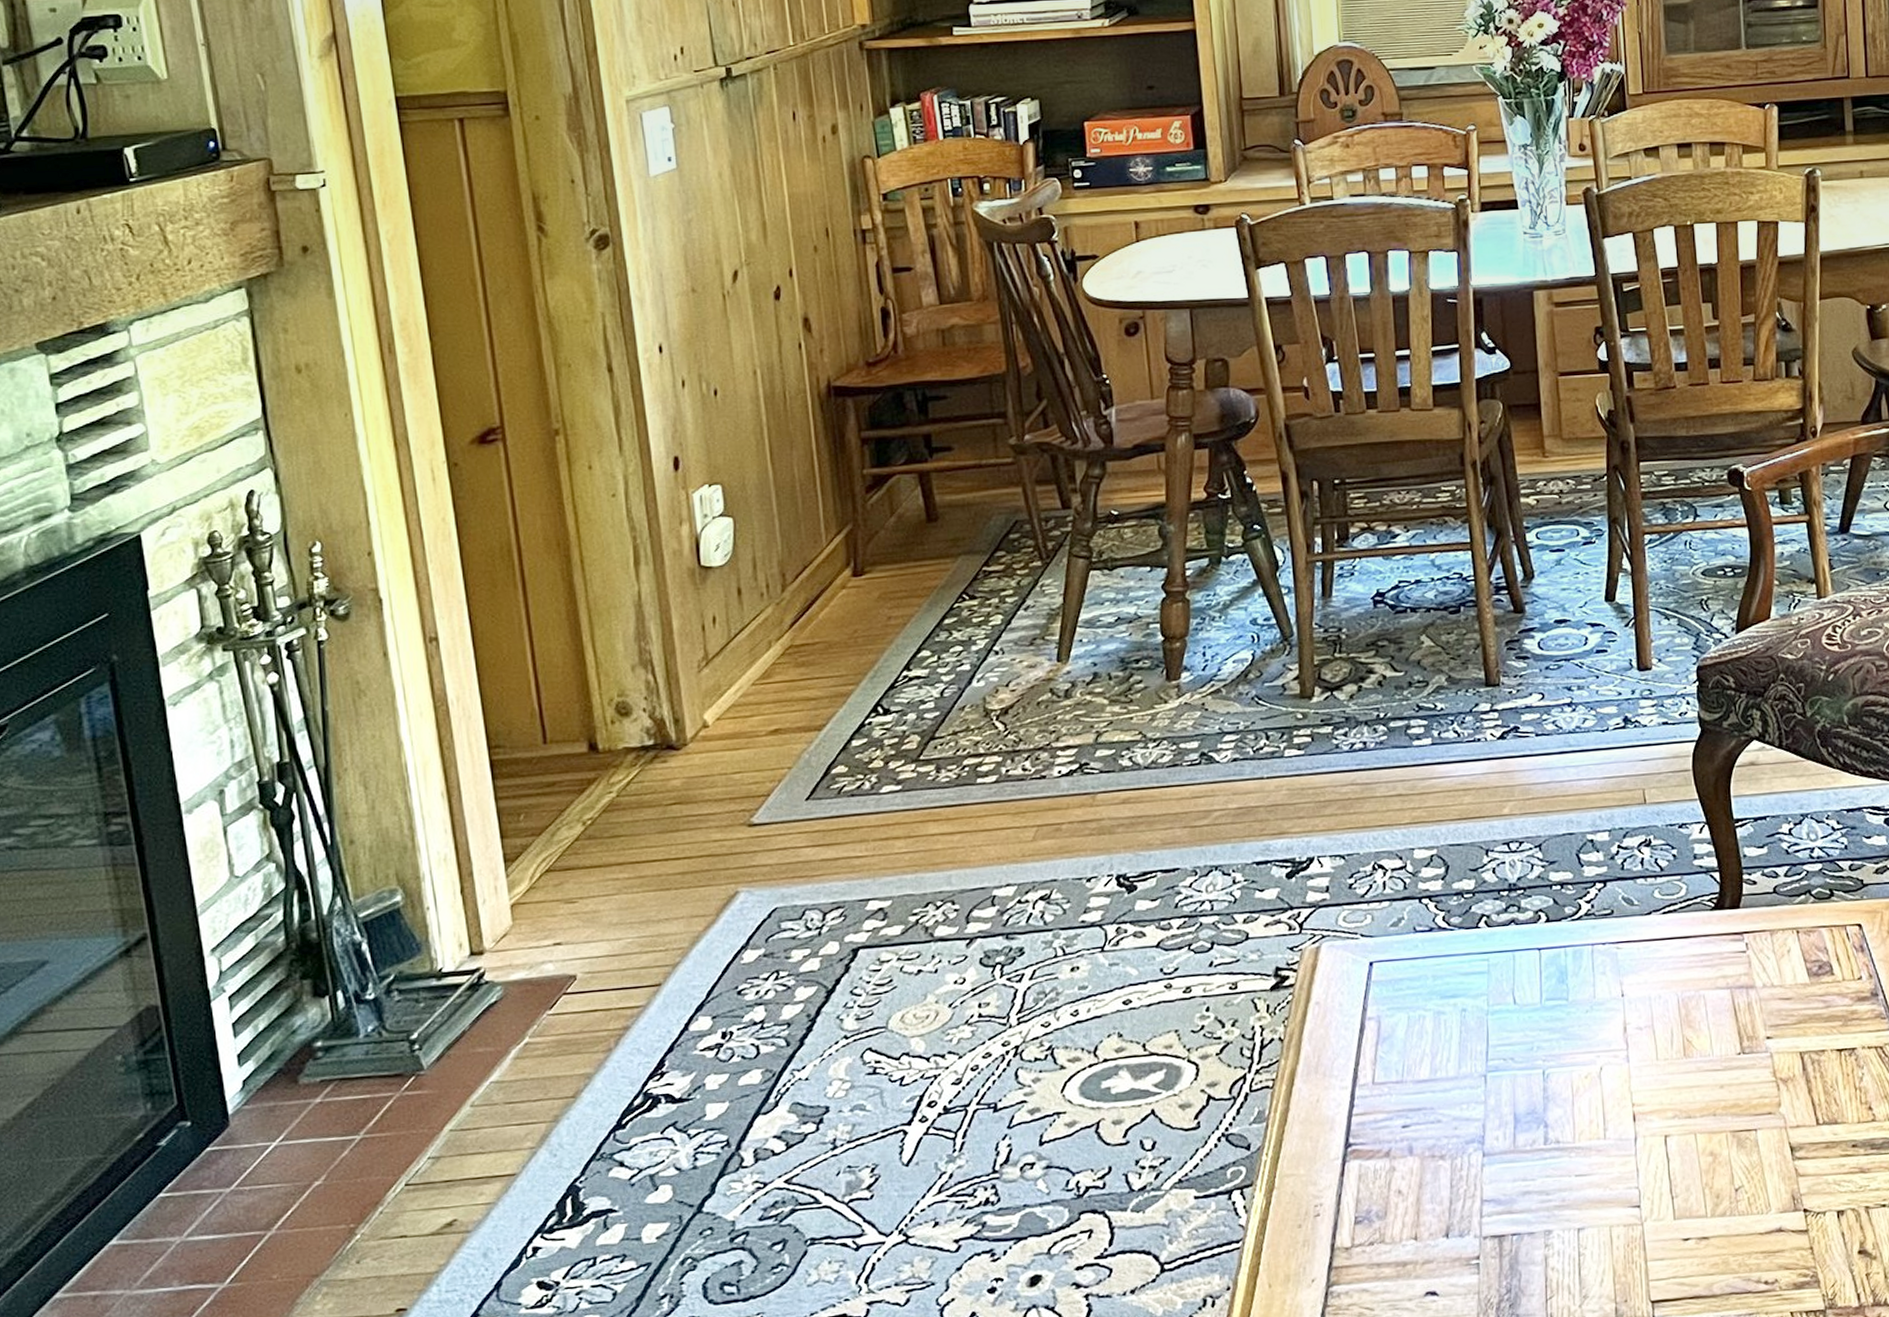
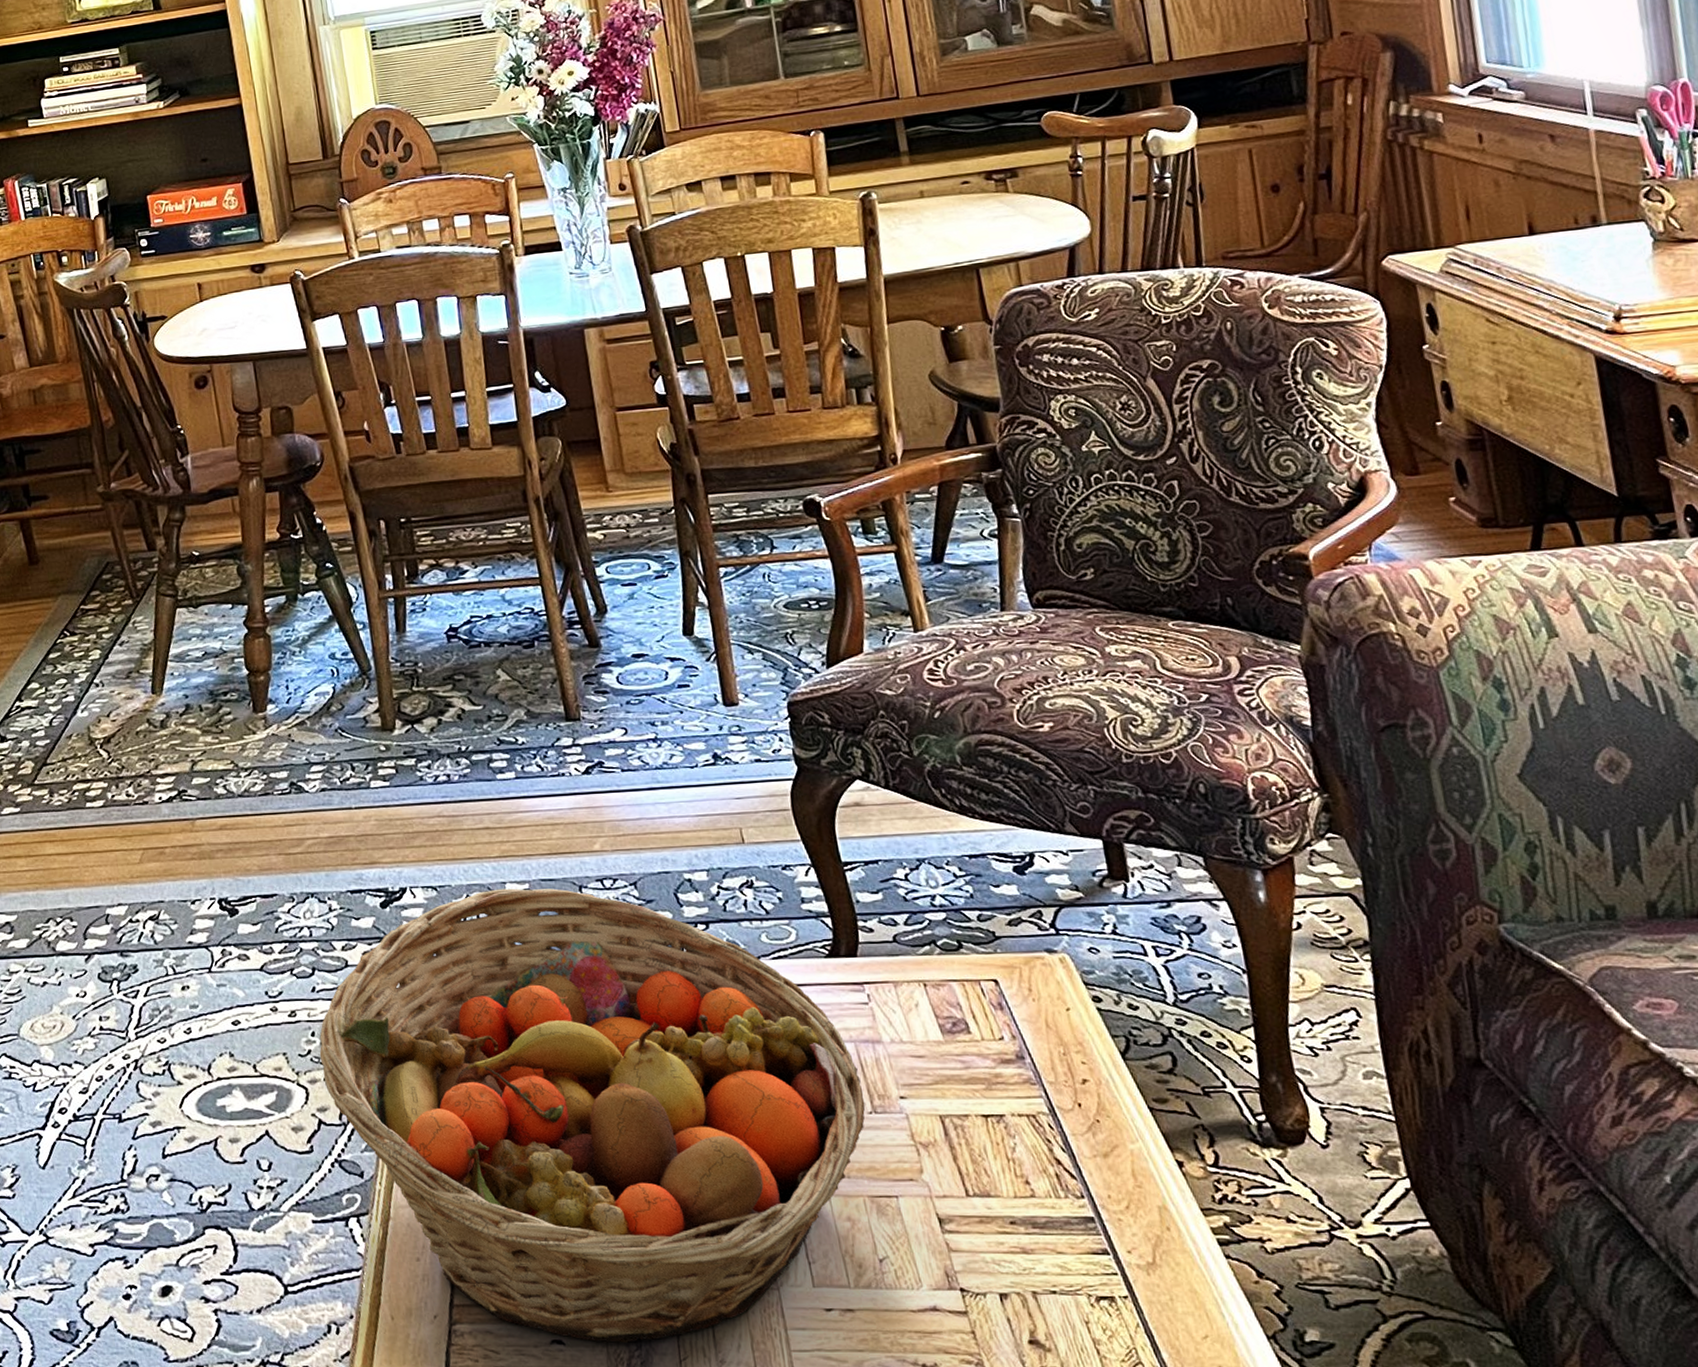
fruit basket: none [1213,853,1735,1290] -> present [319,888,866,1343]

